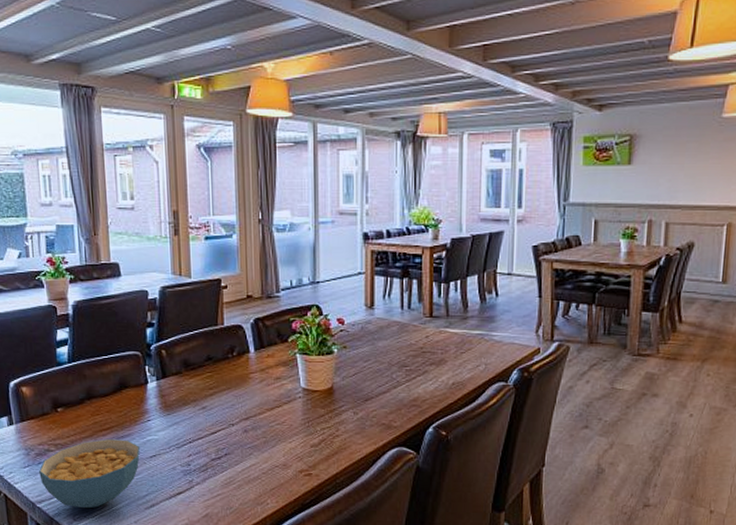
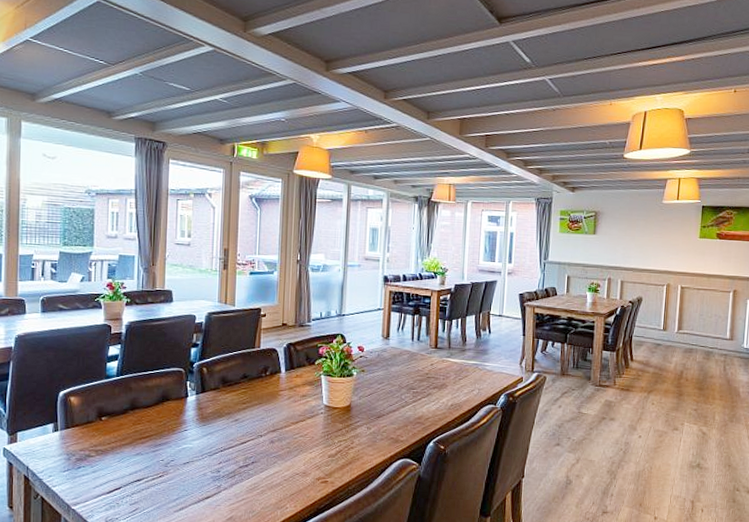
cereal bowl: present [39,438,140,509] -> none [78,446,175,511]

